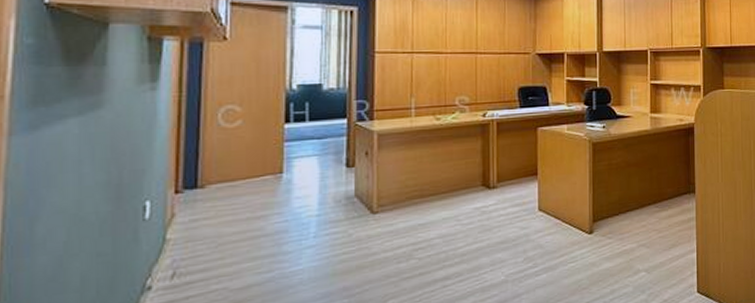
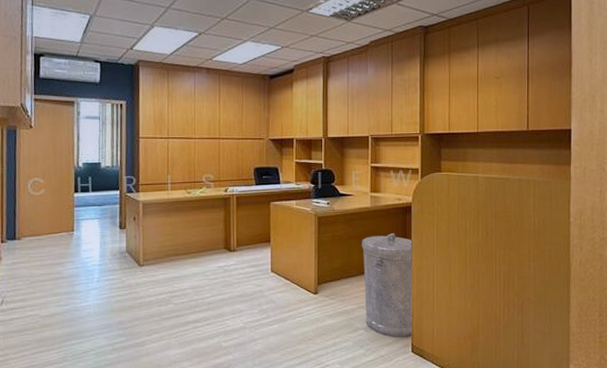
trash can: none [641,158,699,278] -> present [361,233,414,338]

